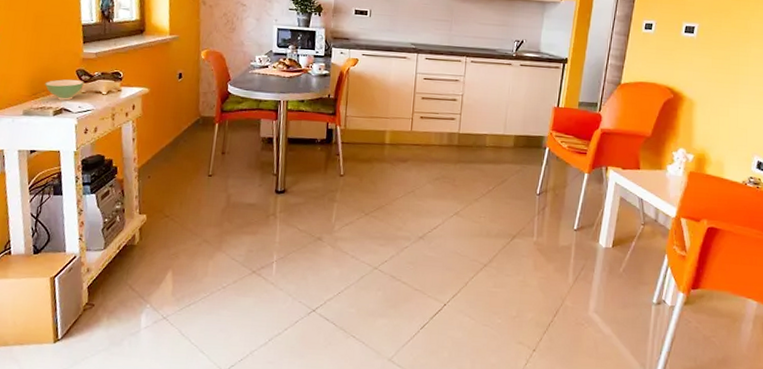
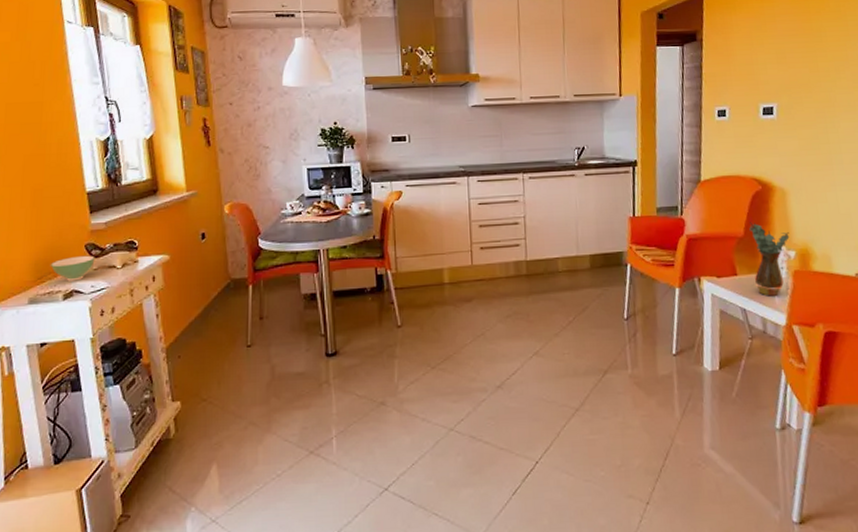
vase: none [654,125,691,191] -> present [749,222,790,296]

